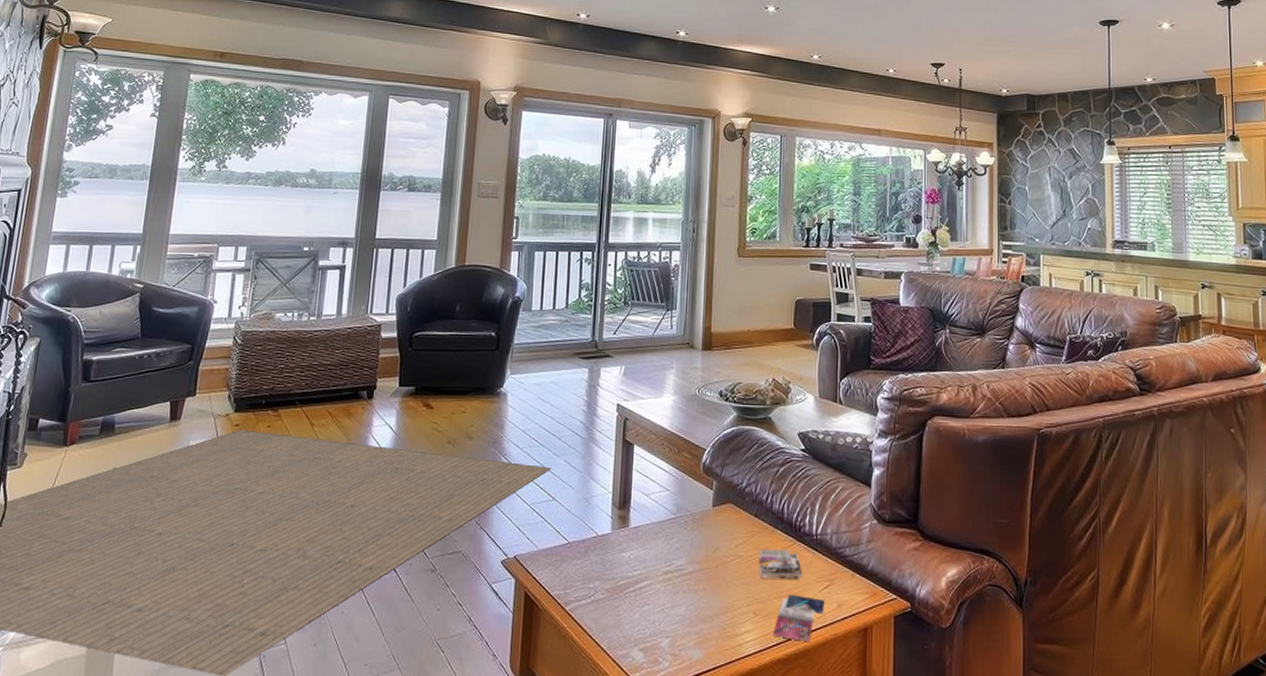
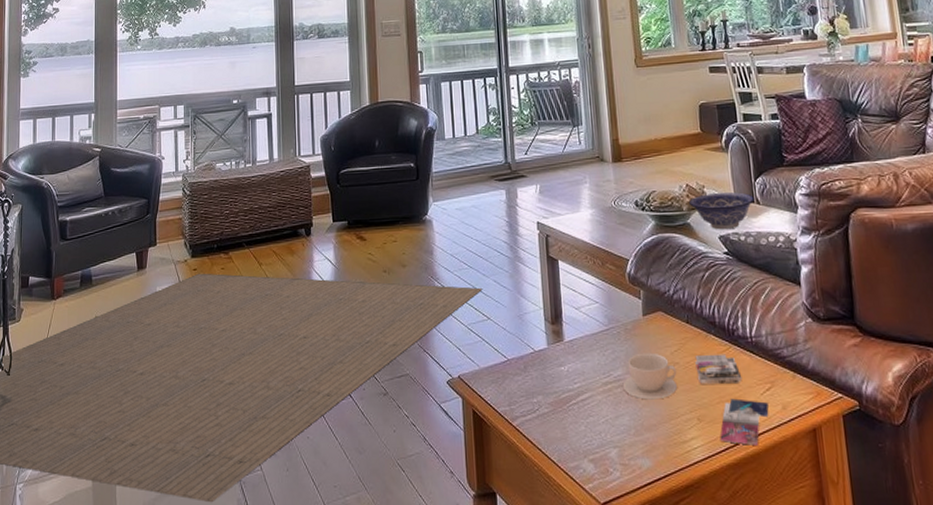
teacup: none [683,543,739,591] -> present [622,352,677,400]
decorative bowl: none [774,390,839,427] -> present [689,192,756,230]

